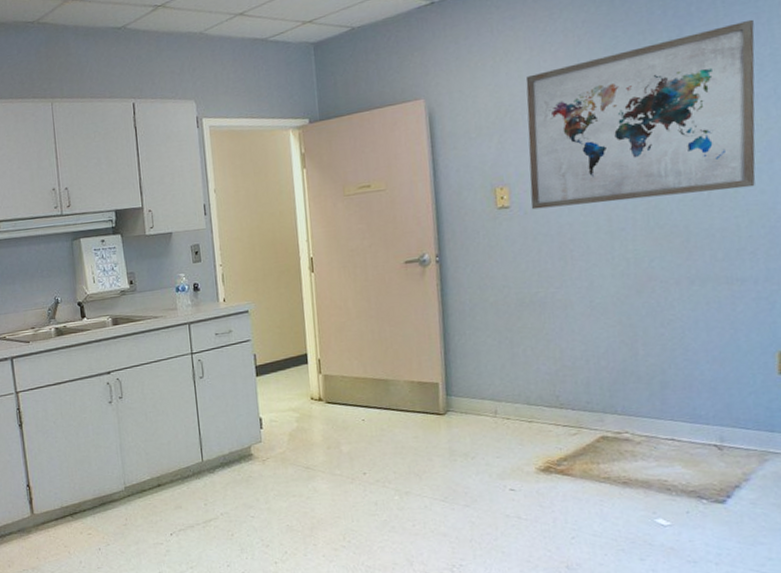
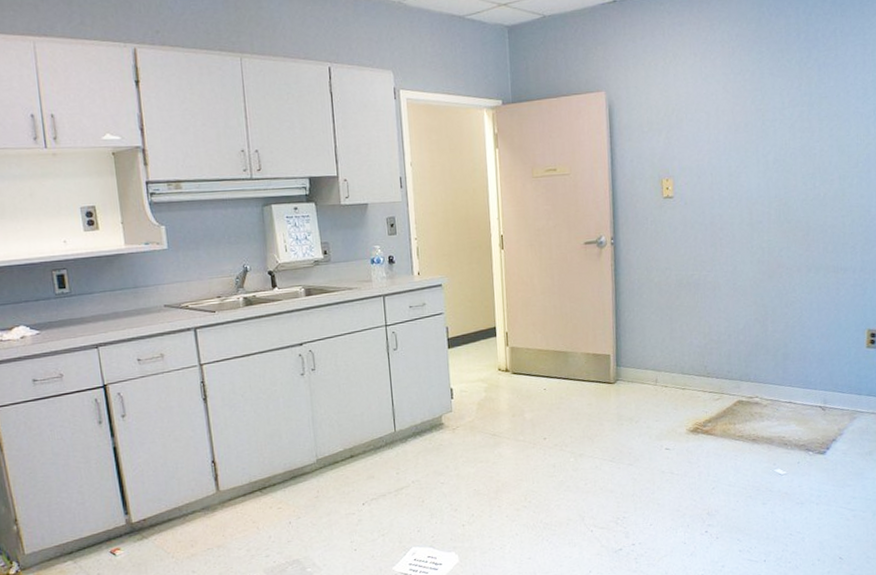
wall art: present [525,19,756,210] -> none [690,49,862,201]

